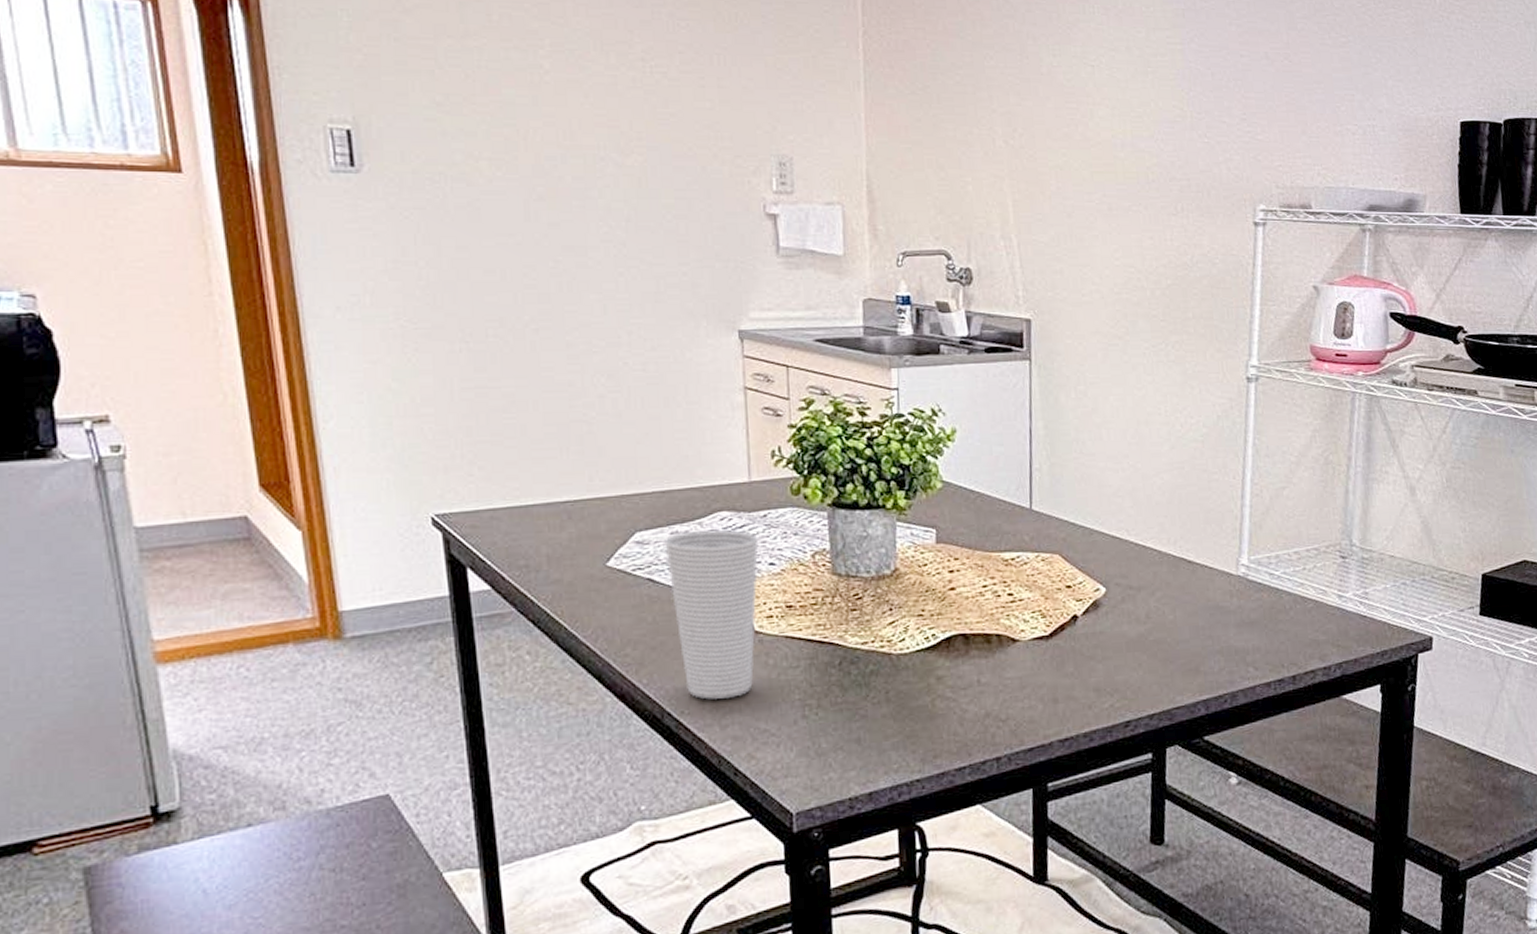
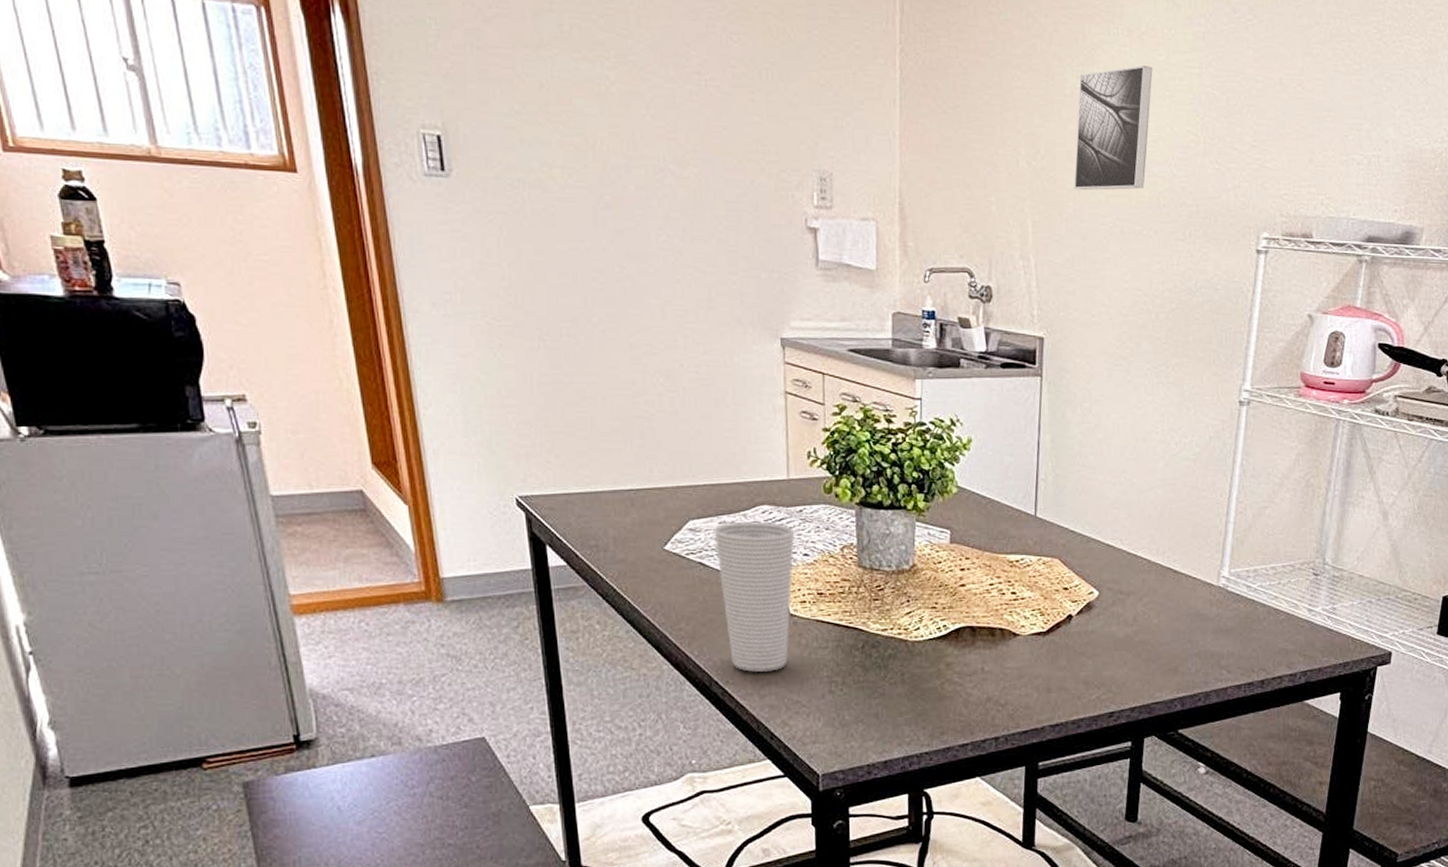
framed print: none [1055,43,1133,168] -> present [1073,65,1153,191]

